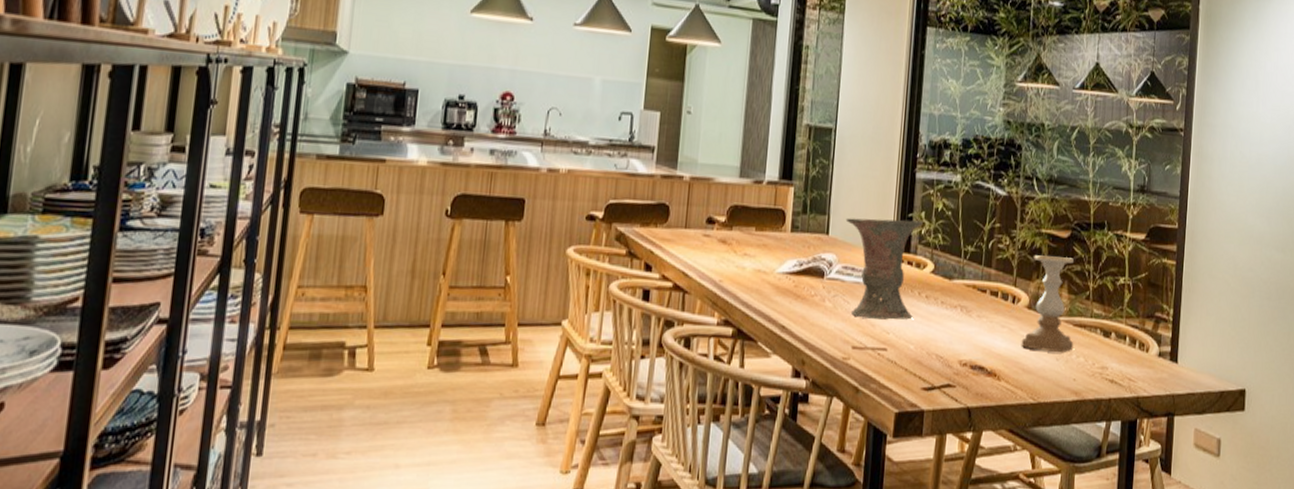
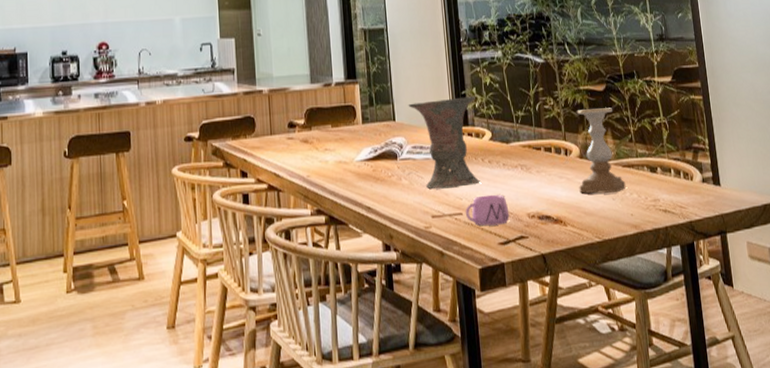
mug: none [890,332,940,368] -> present [465,194,510,226]

